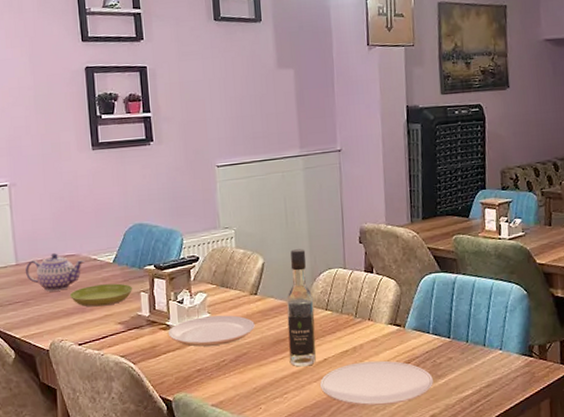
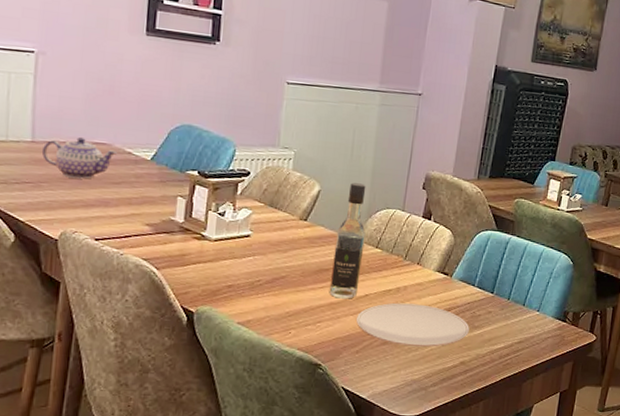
saucer: present [69,283,133,307] -> none [92,179,170,204]
plate: present [167,315,255,347] -> none [201,233,299,265]

